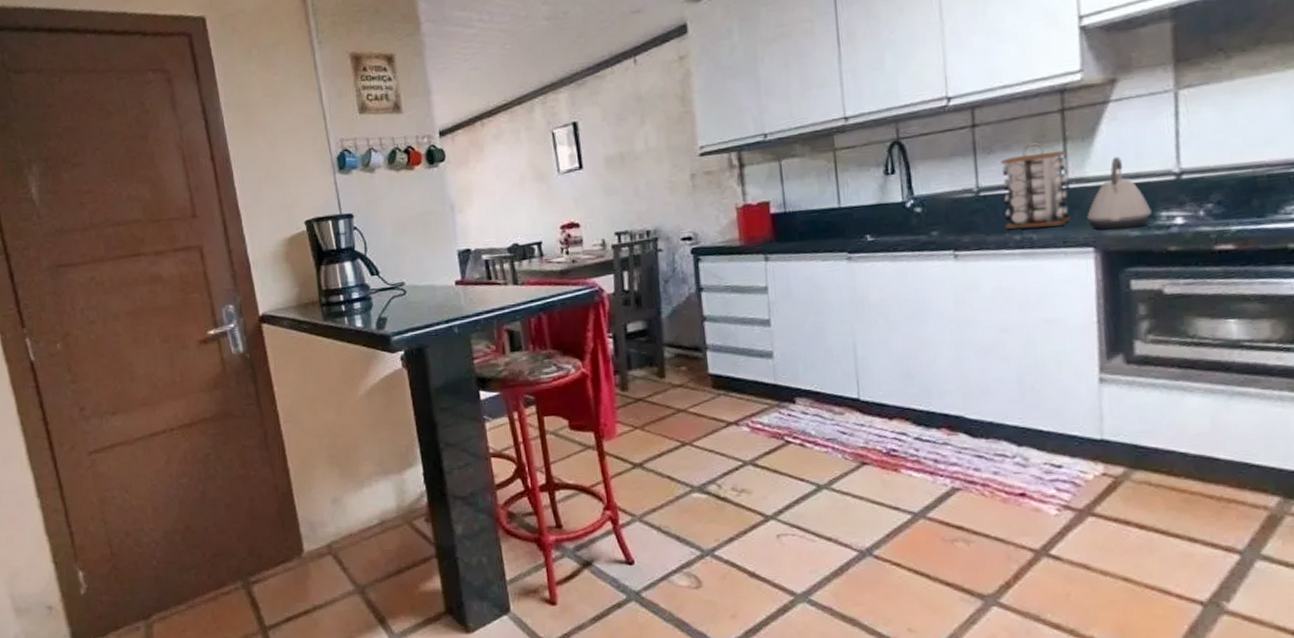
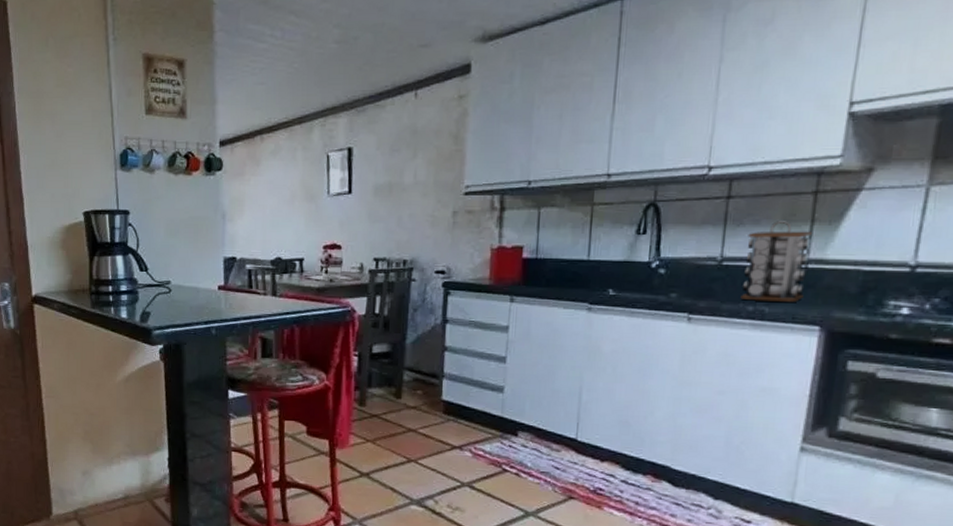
kettle: present [1087,156,1153,231] -> none [819,243,882,314]

